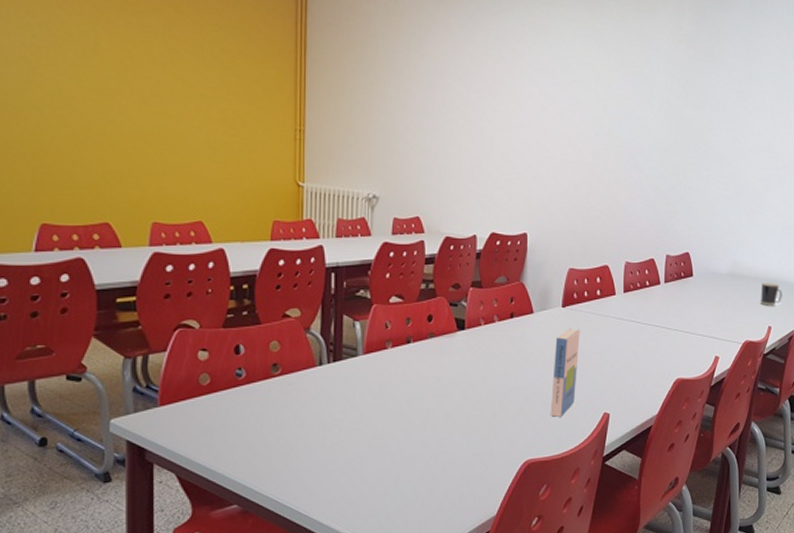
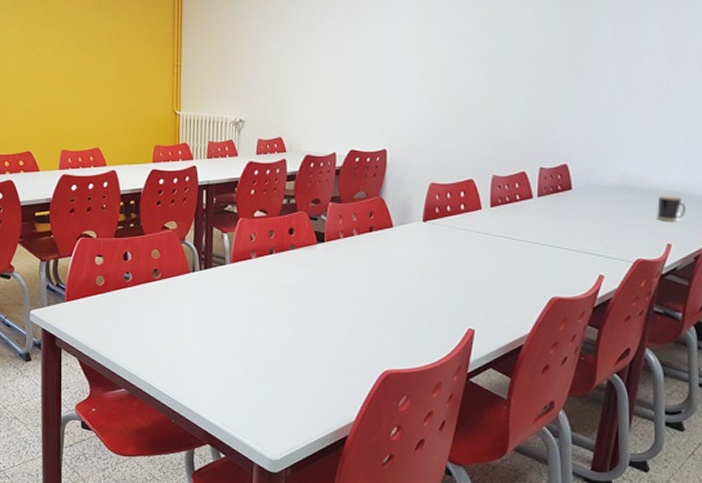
book: present [550,328,580,417] -> none [410,242,442,330]

